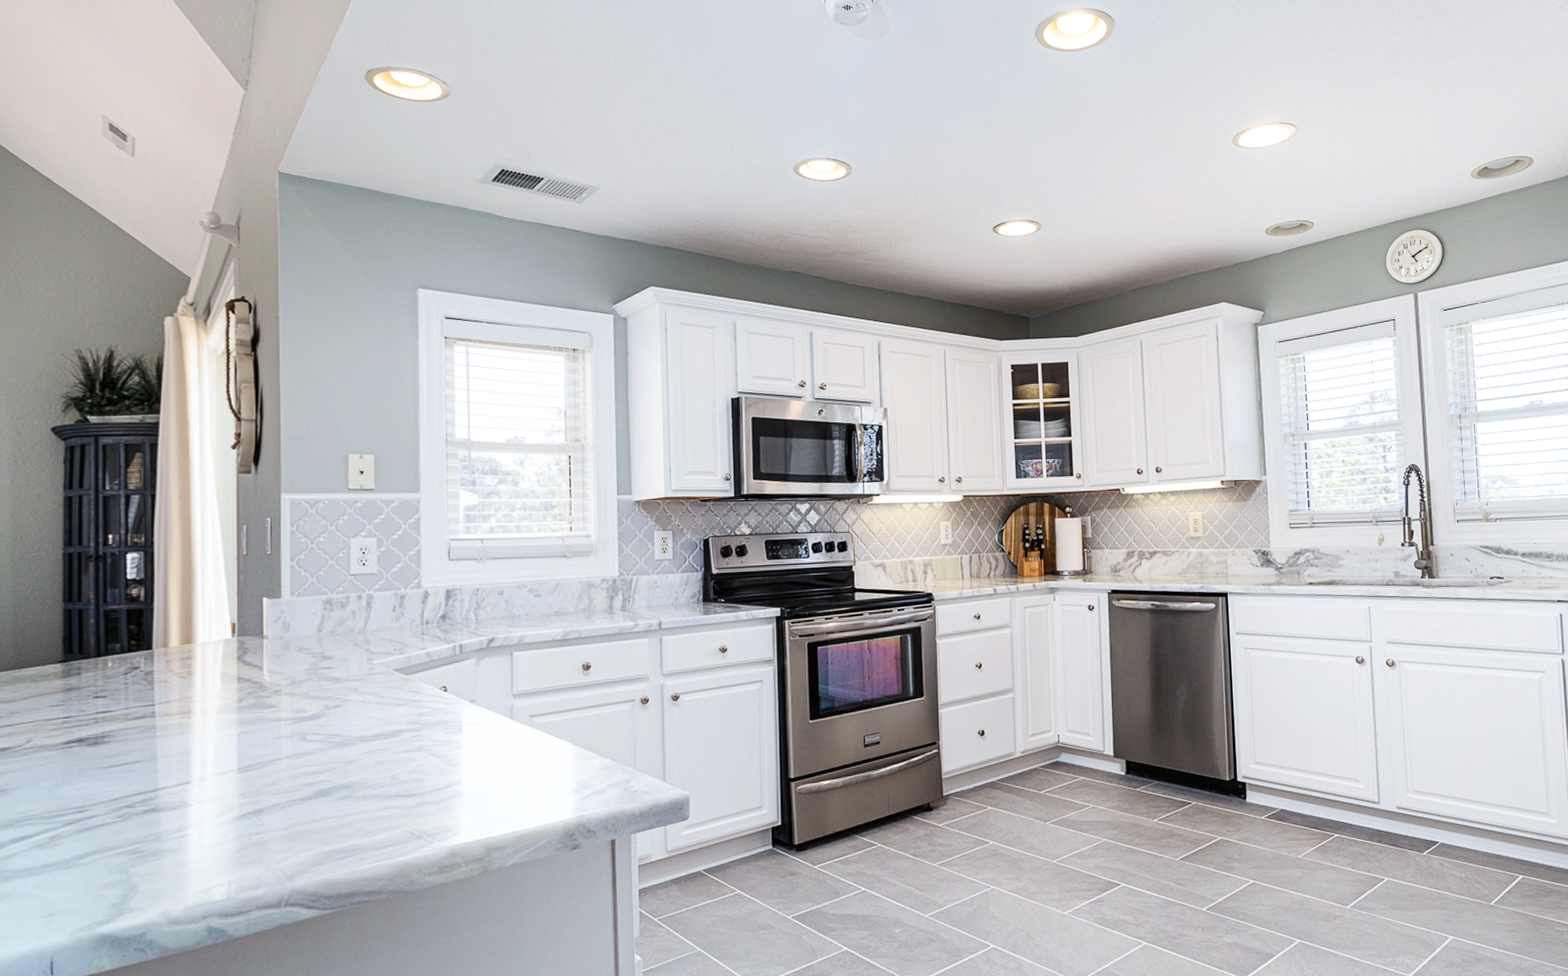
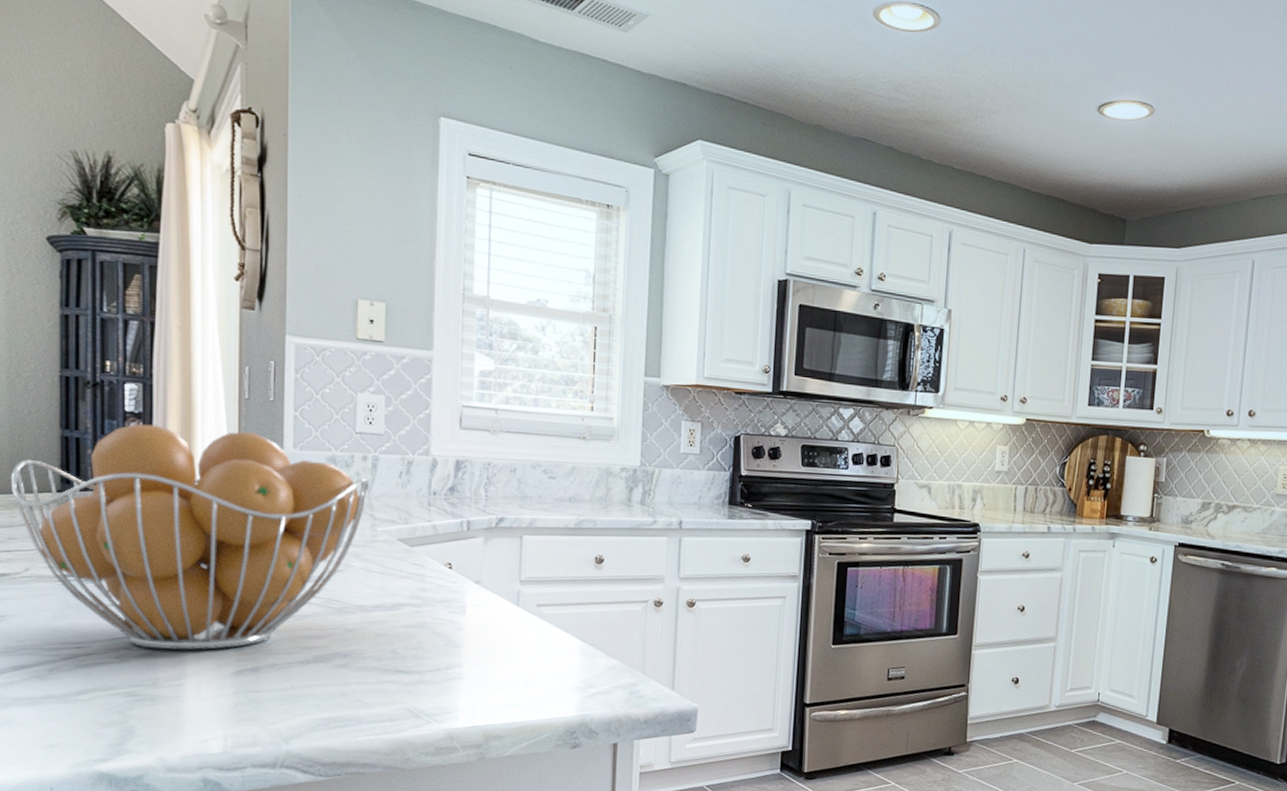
fruit basket: none [13,586,364,804] -> present [10,423,369,650]

